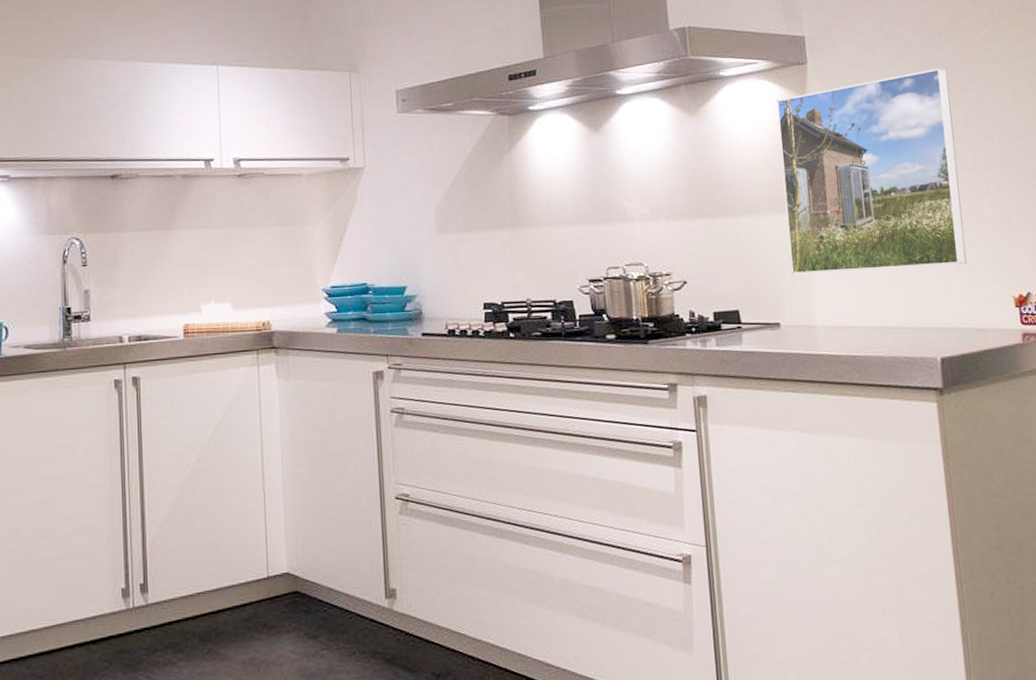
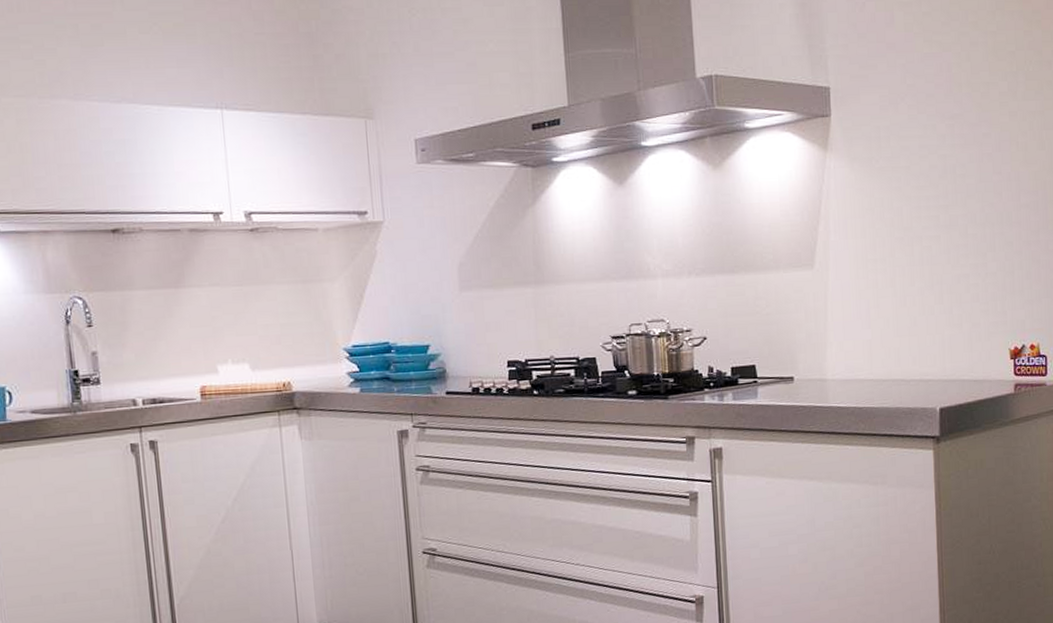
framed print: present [776,68,967,274] -> none [799,122,970,329]

